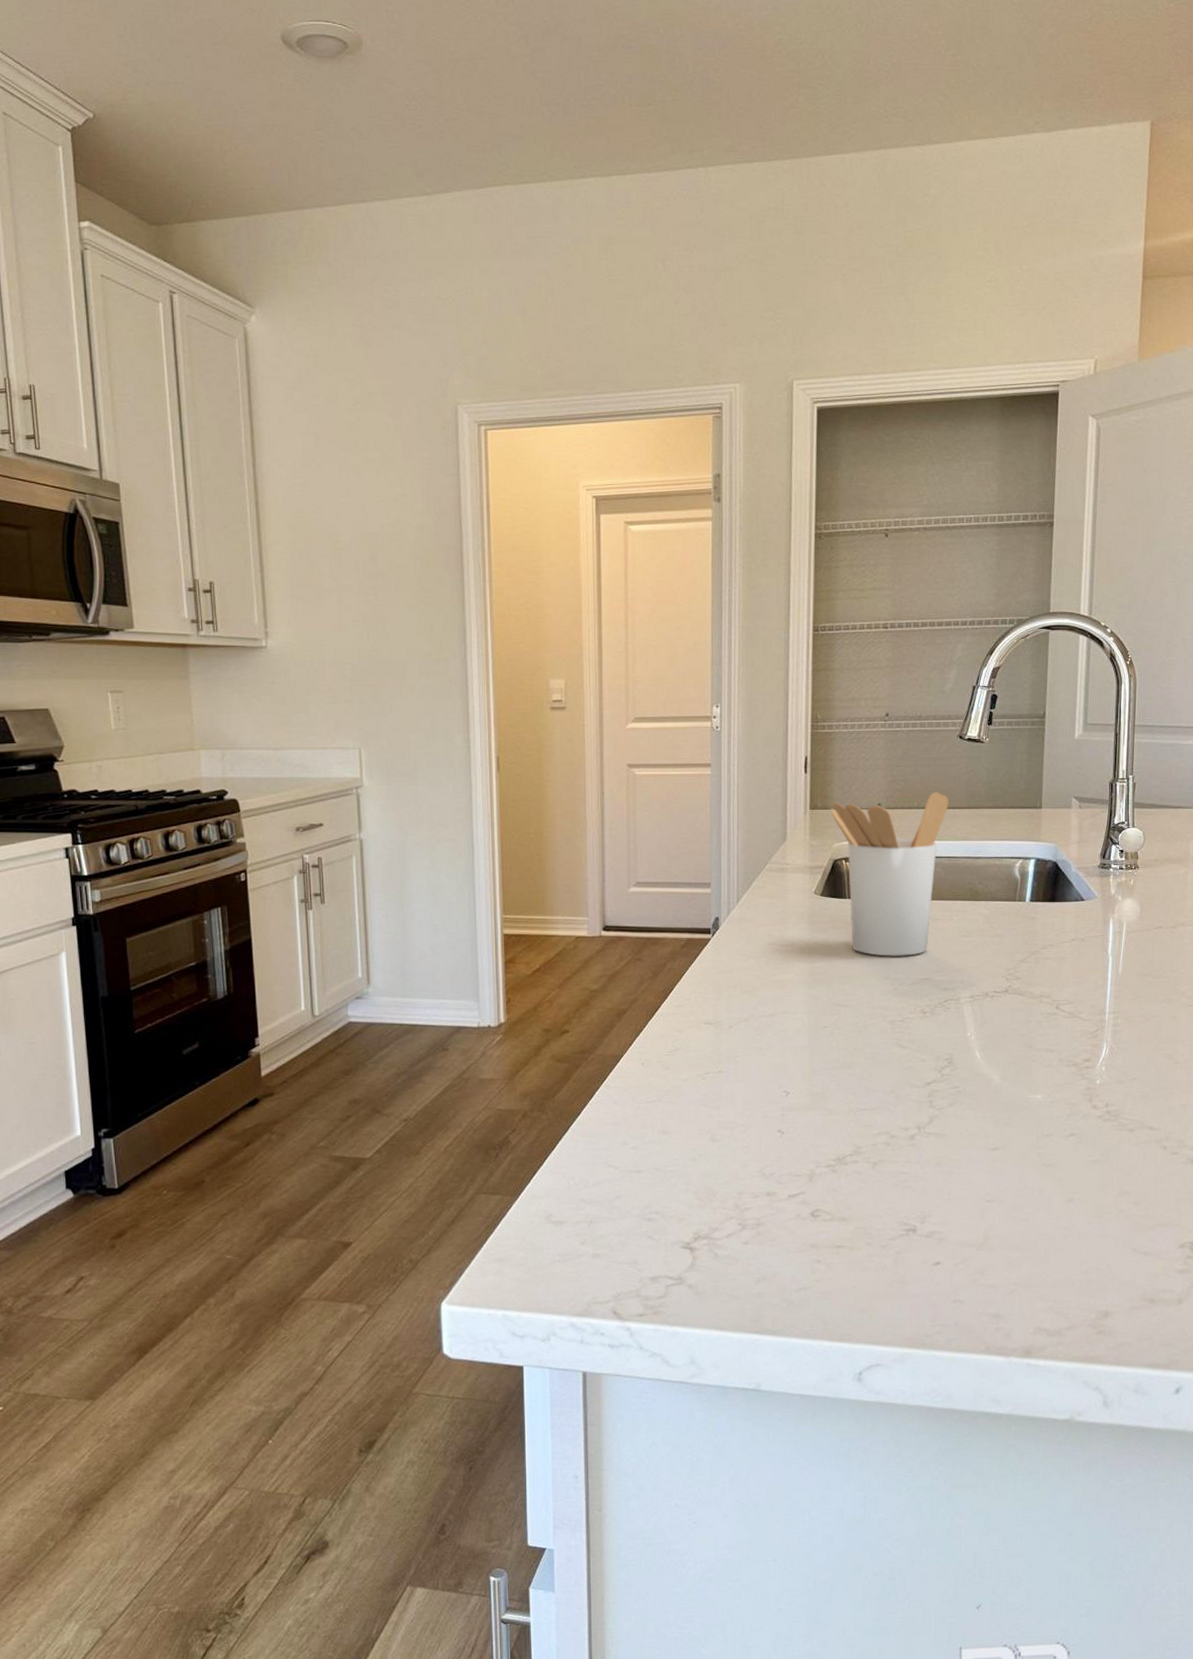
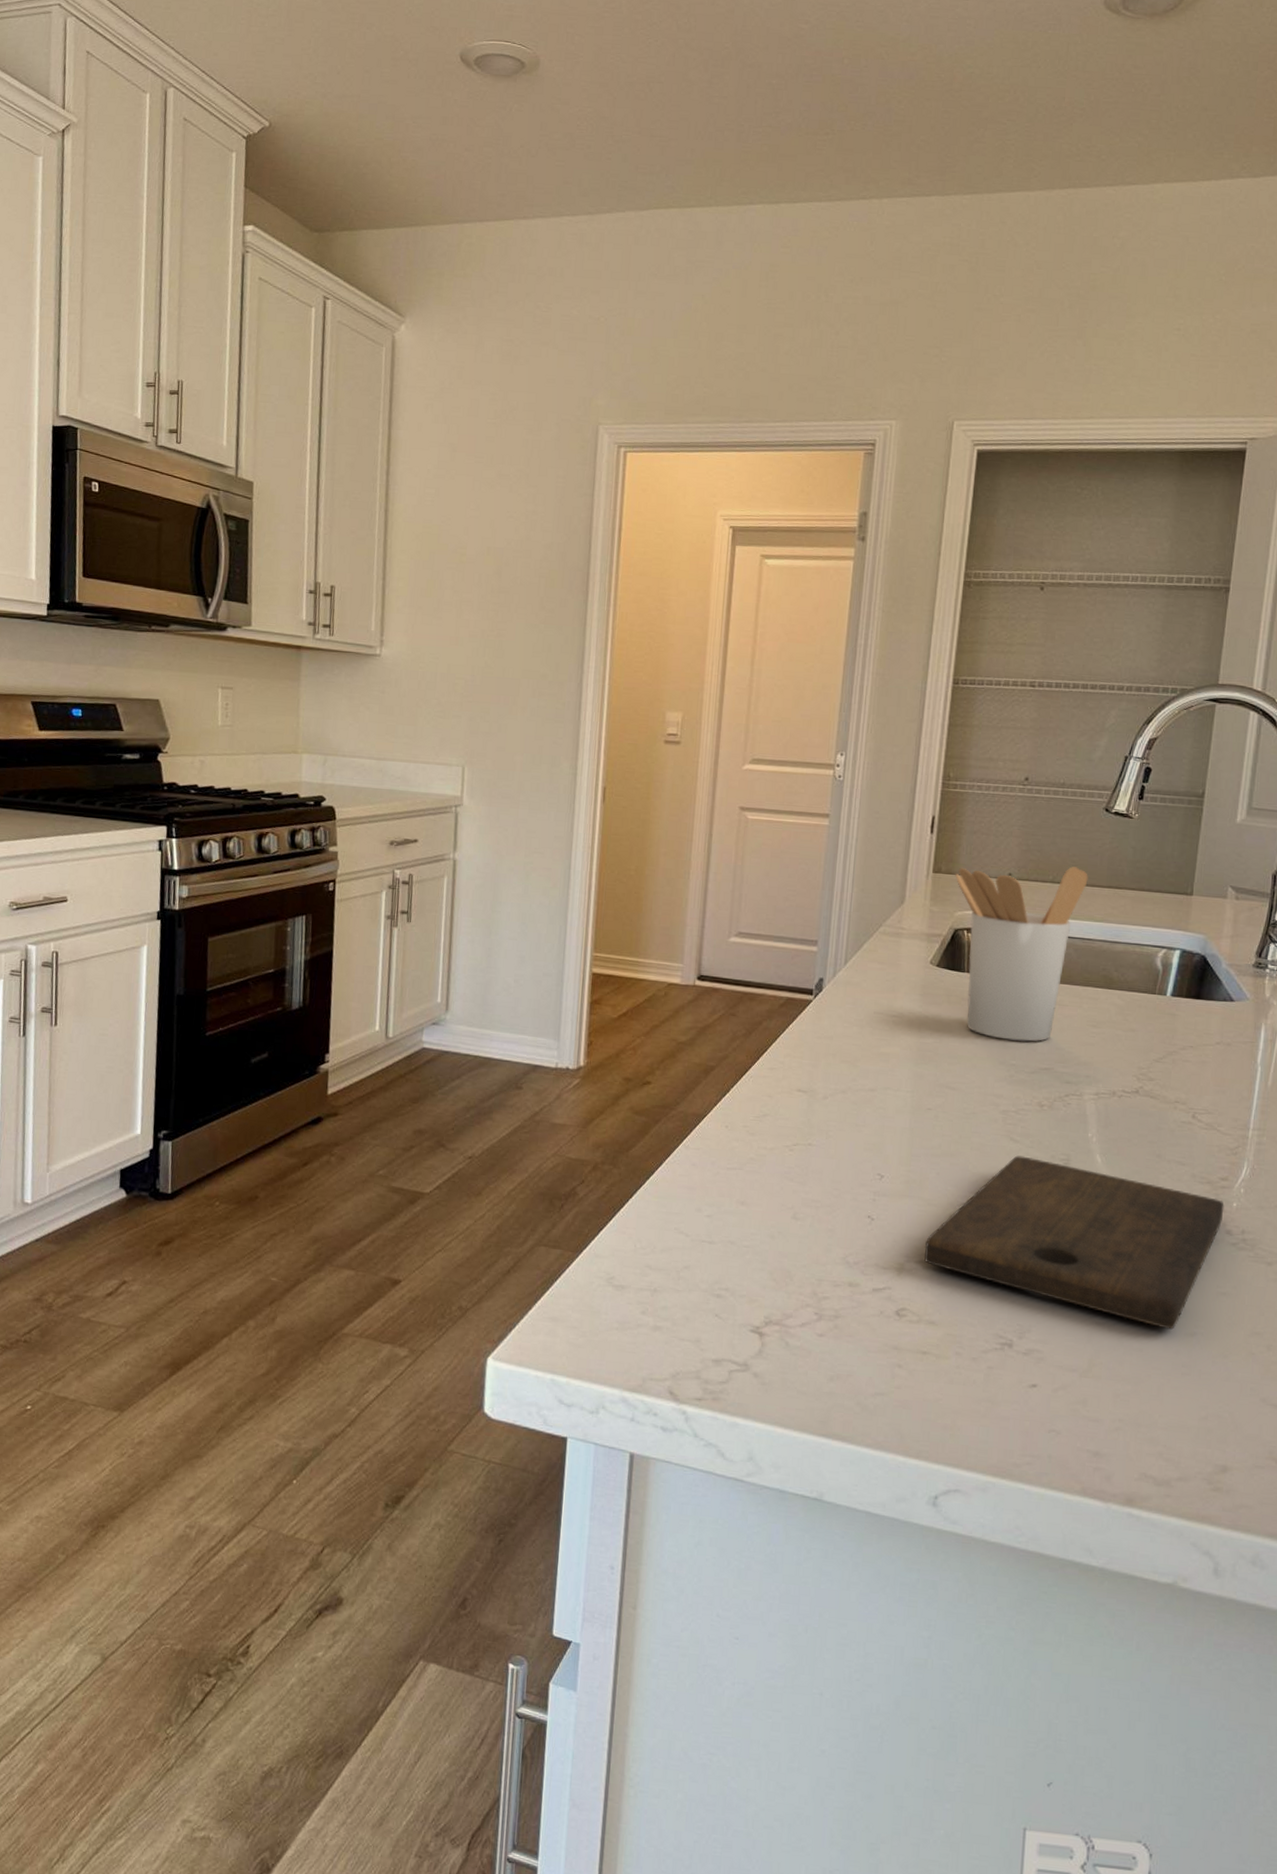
cutting board: none [831,1060,1090,1199] -> present [924,1155,1224,1330]

